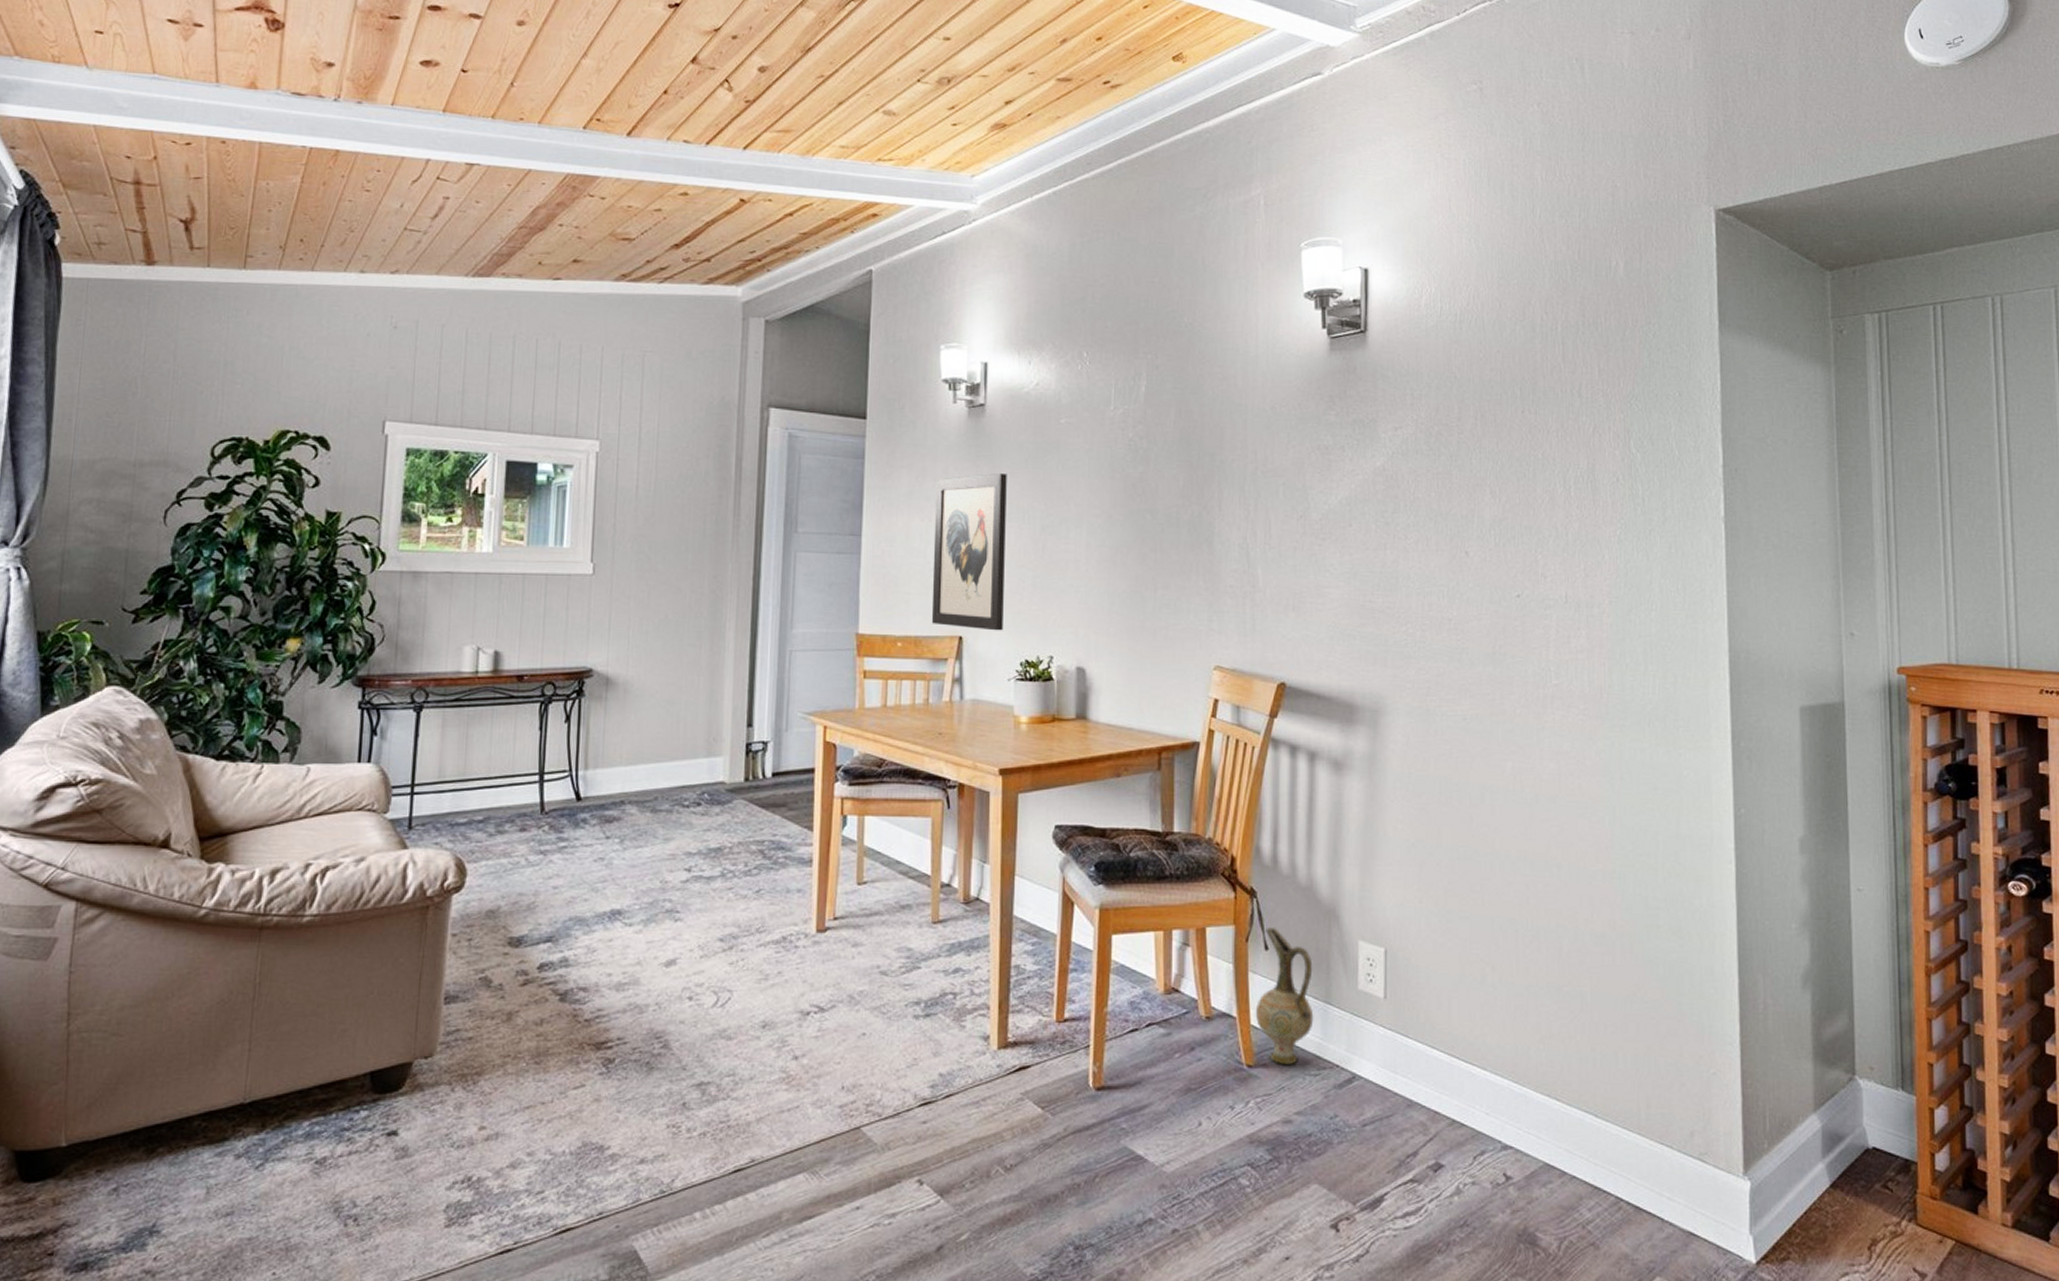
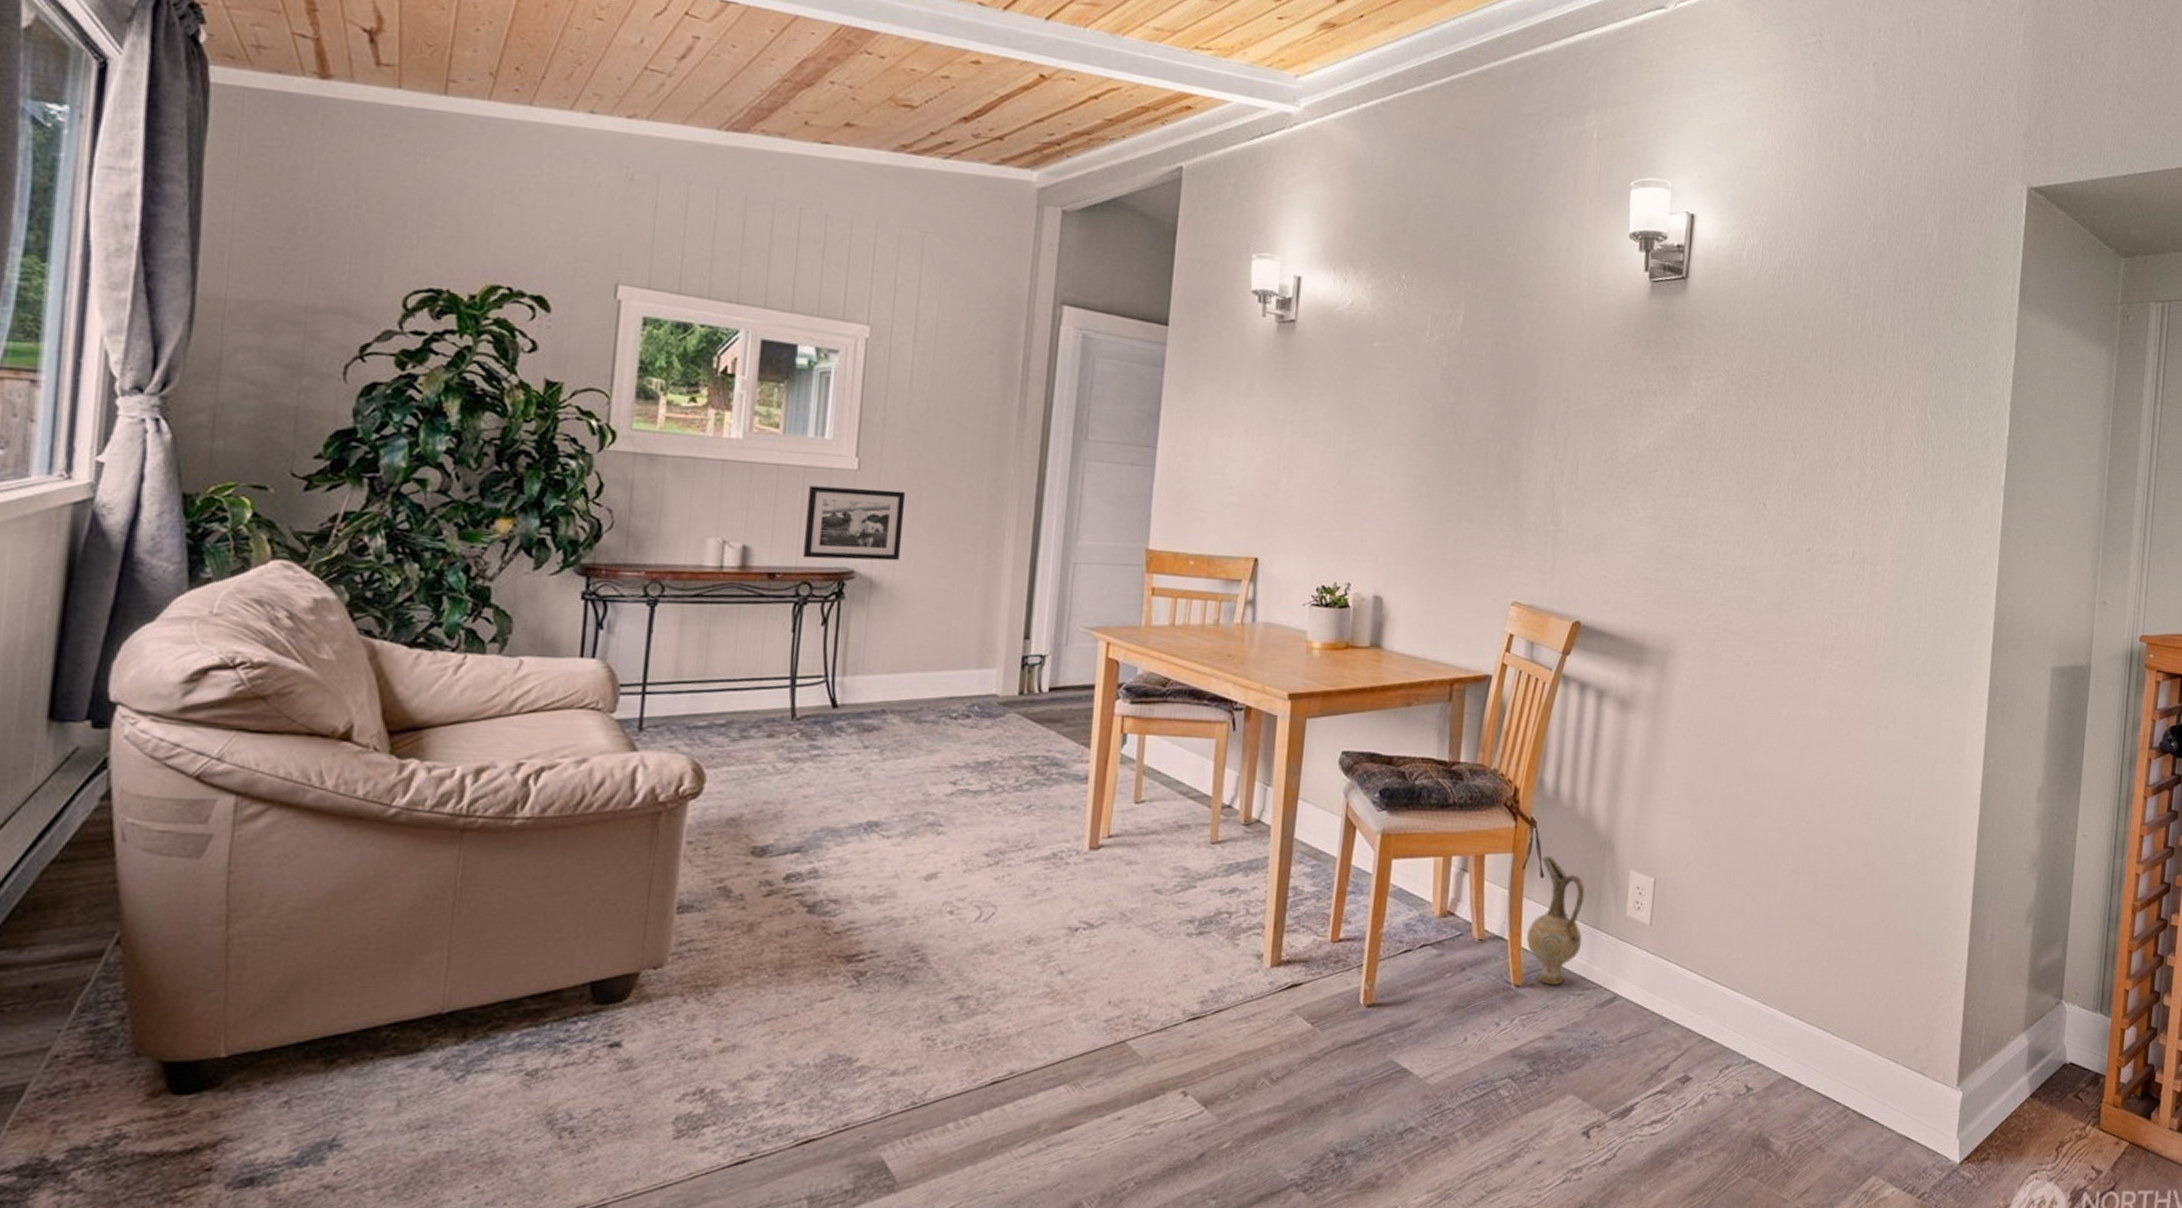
picture frame: none [546,591,636,660] -> present [802,485,906,561]
wall art: present [931,473,1007,631] -> none [1226,393,1315,555]

